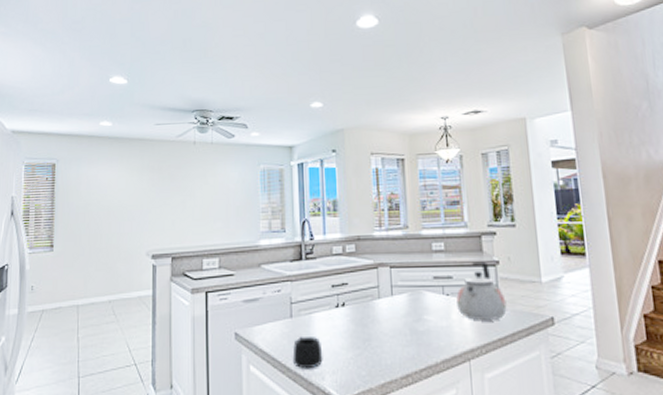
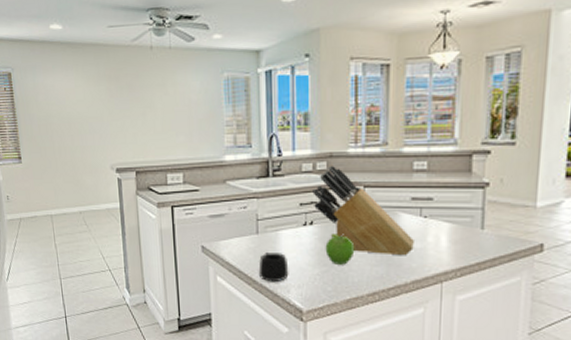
knife block: none [343,247,440,335] -> present [312,165,414,256]
fruit: none [357,314,386,347] -> present [325,234,355,265]
kettle: present [456,261,507,320] -> none [434,183,491,244]

